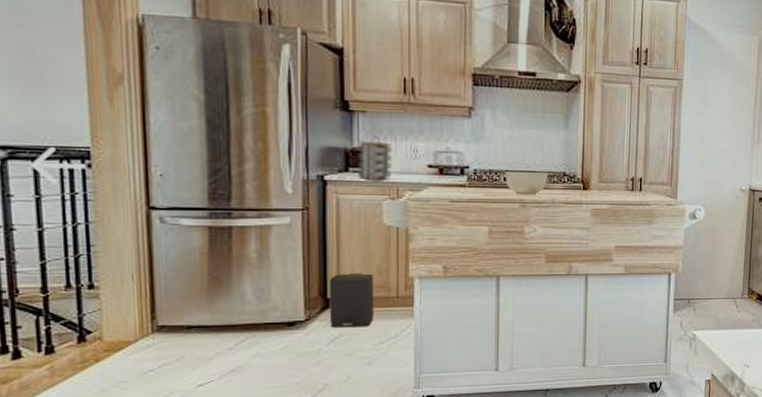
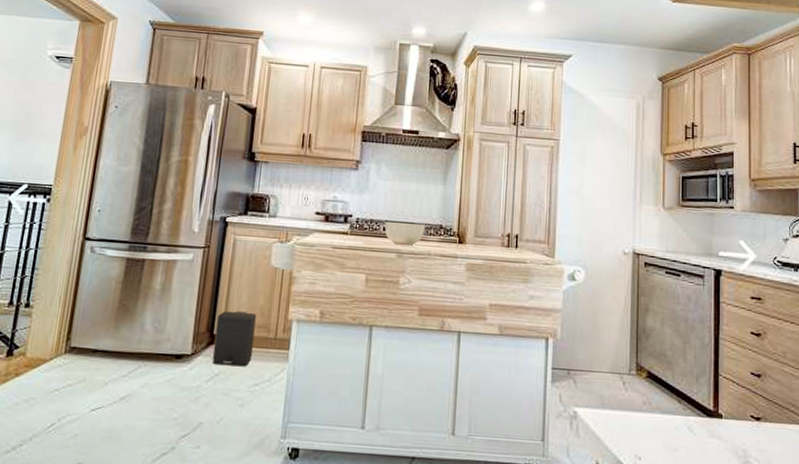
spice rack: present [358,136,392,183] -> none [254,184,287,226]

